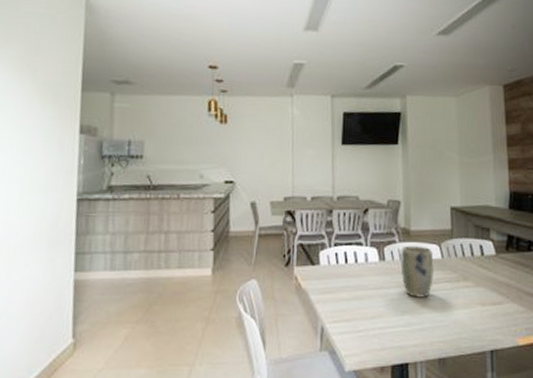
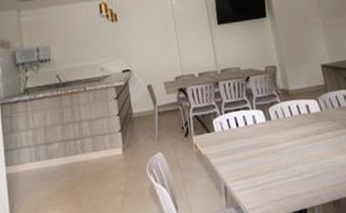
plant pot: present [400,245,434,299] -> none [283,102,317,150]

